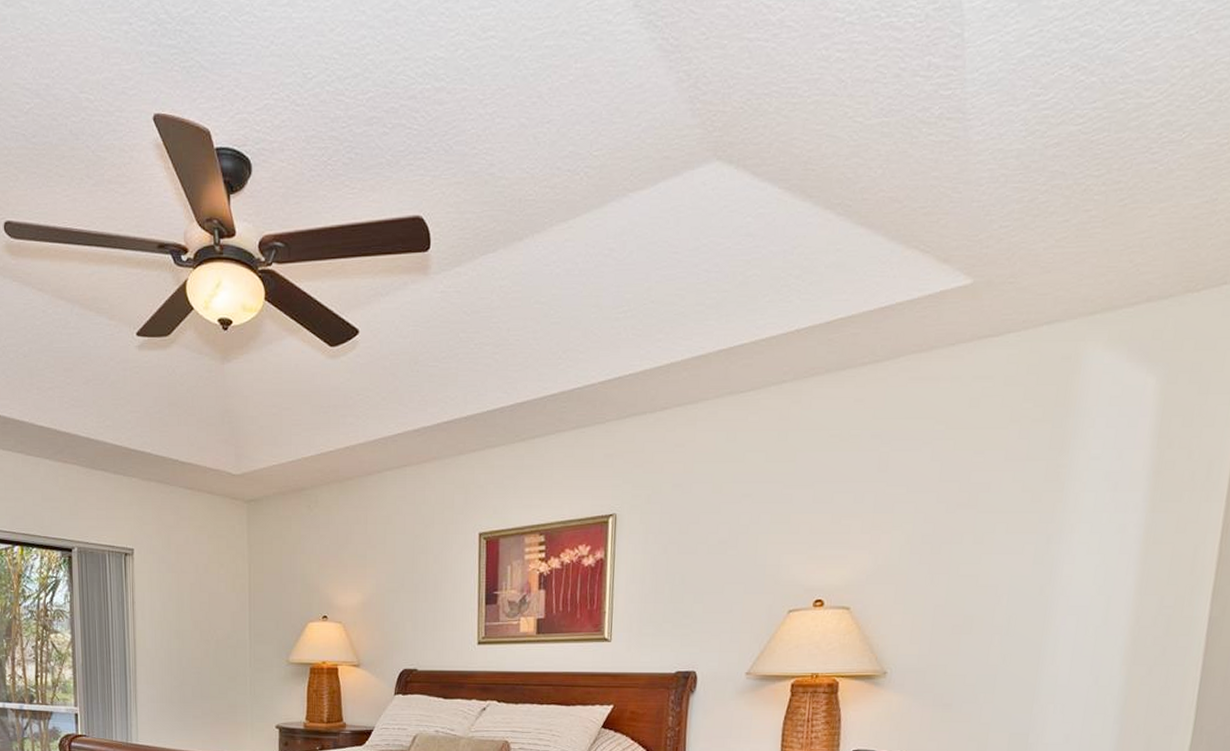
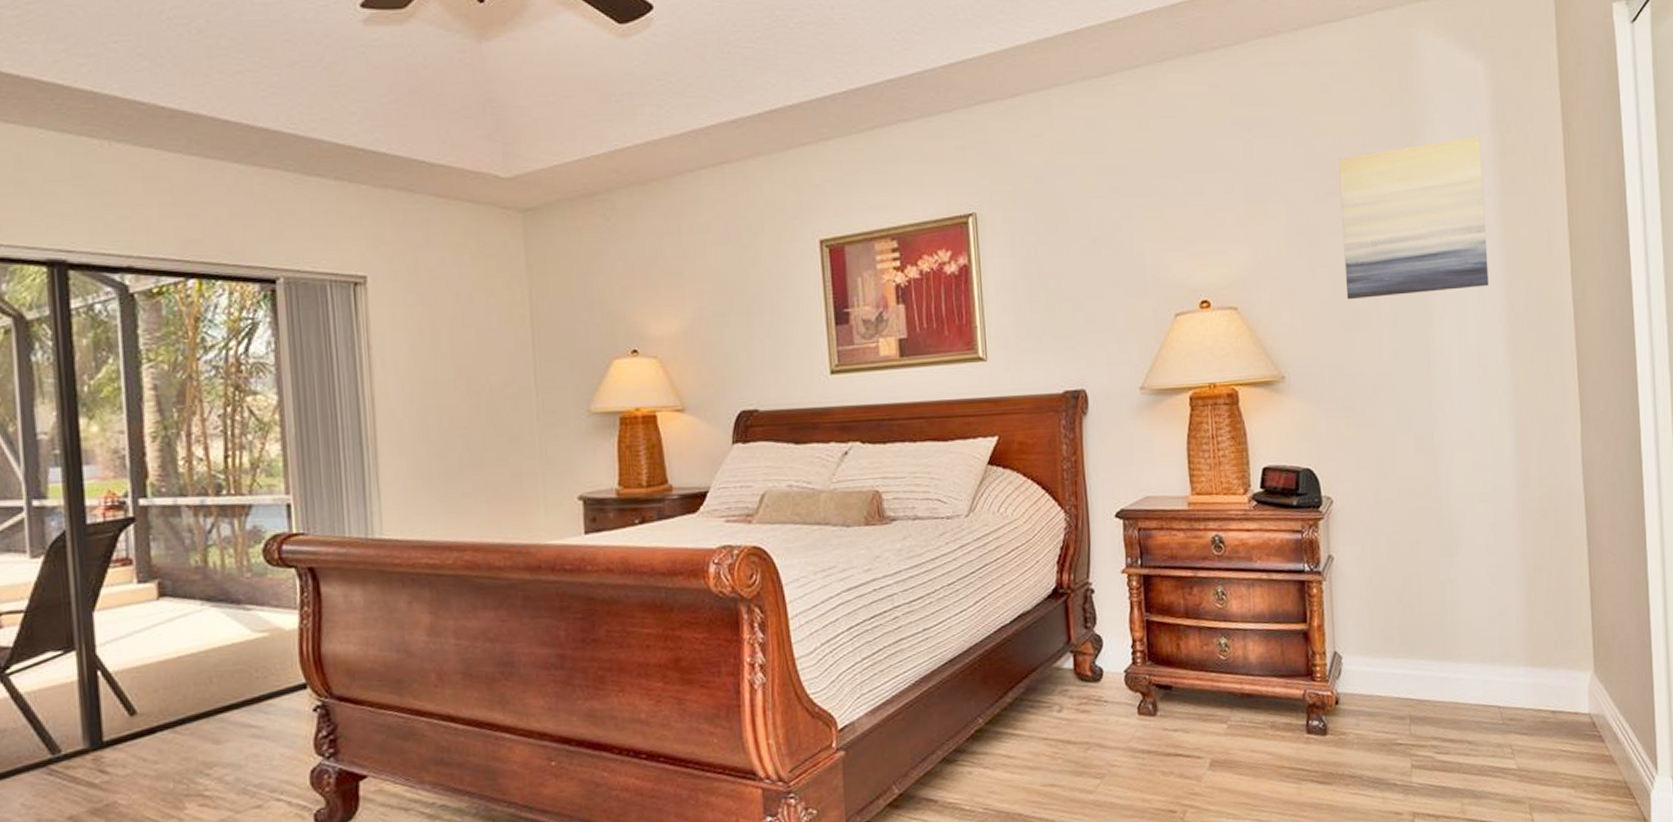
wall art: none [962,451,1137,606] -> present [1339,135,1489,300]

